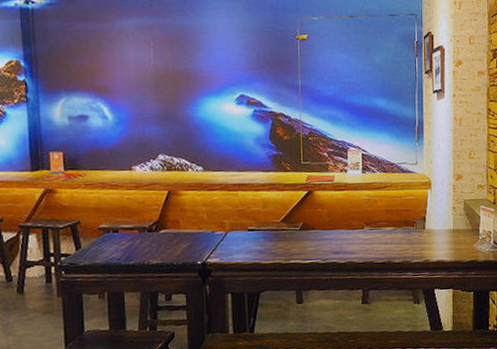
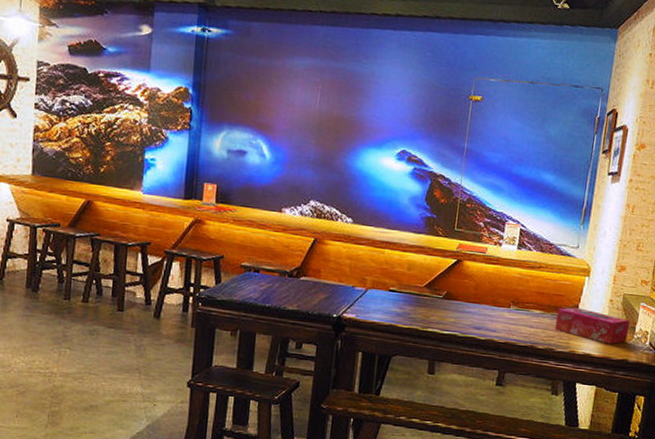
tissue box: none [407,219,474,249] -> present [555,307,631,345]

